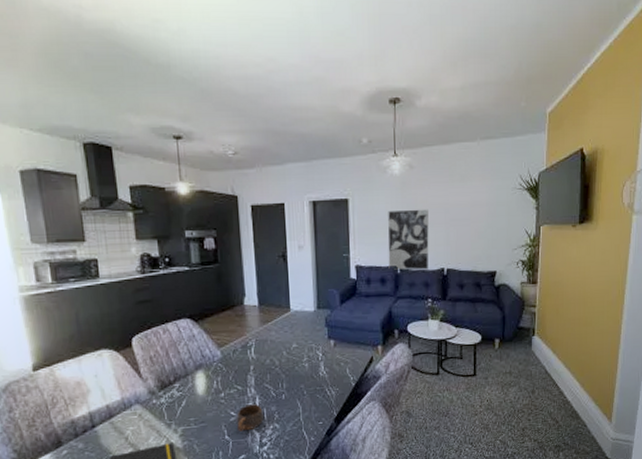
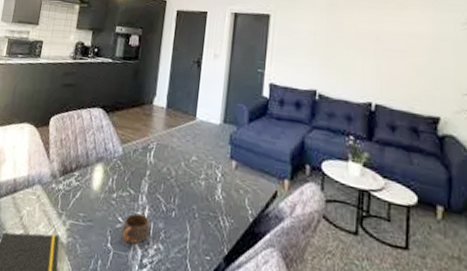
wall art: present [388,209,429,270] -> none [306,32,357,101]

